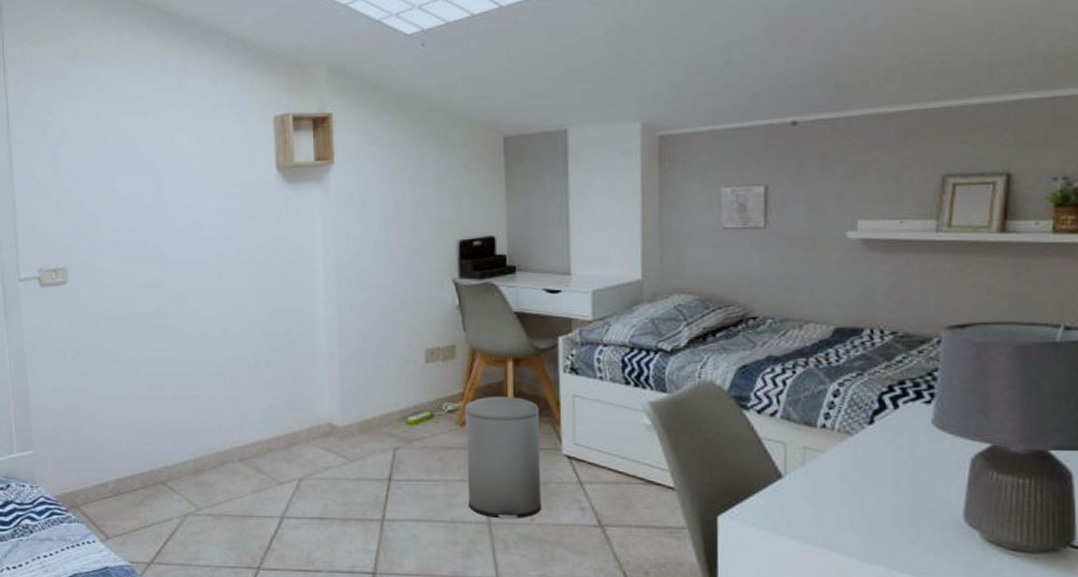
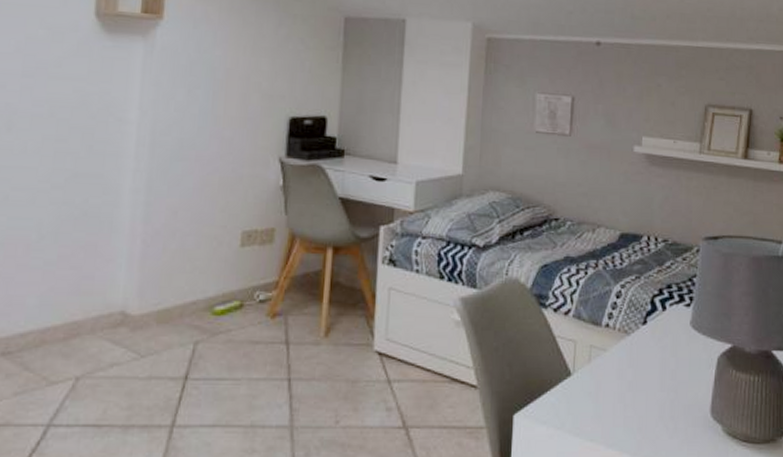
pedal bin: present [465,397,542,519] -> none [270,286,355,422]

